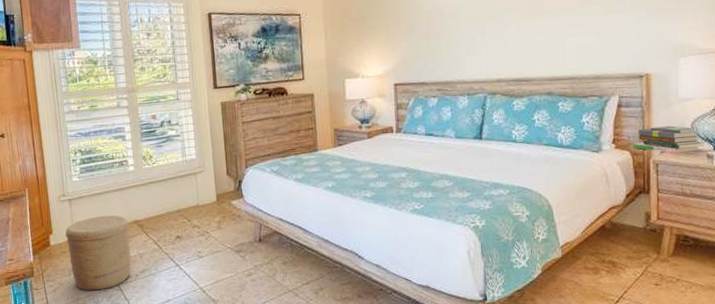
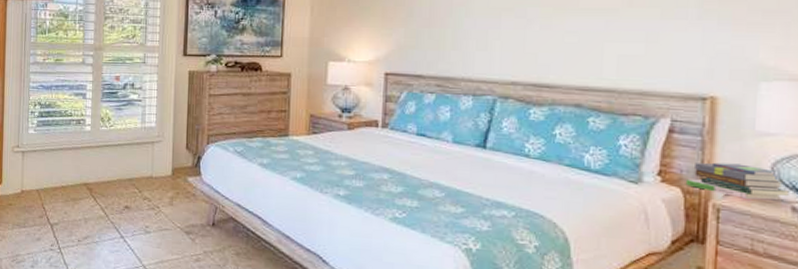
woven basket: present [65,215,131,291] -> none [13,172,79,250]

